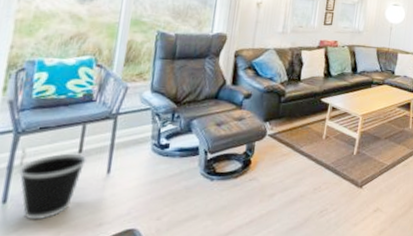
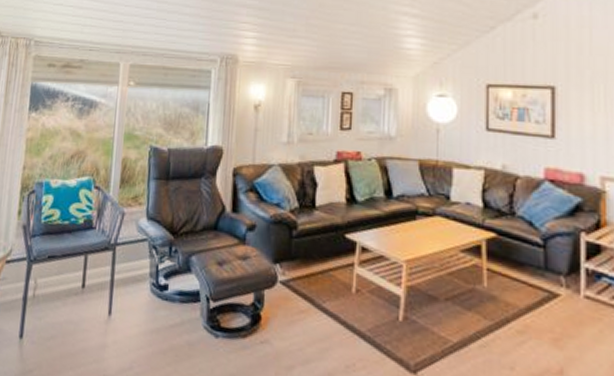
wastebasket: present [18,153,87,220] -> none [31,286,89,362]

